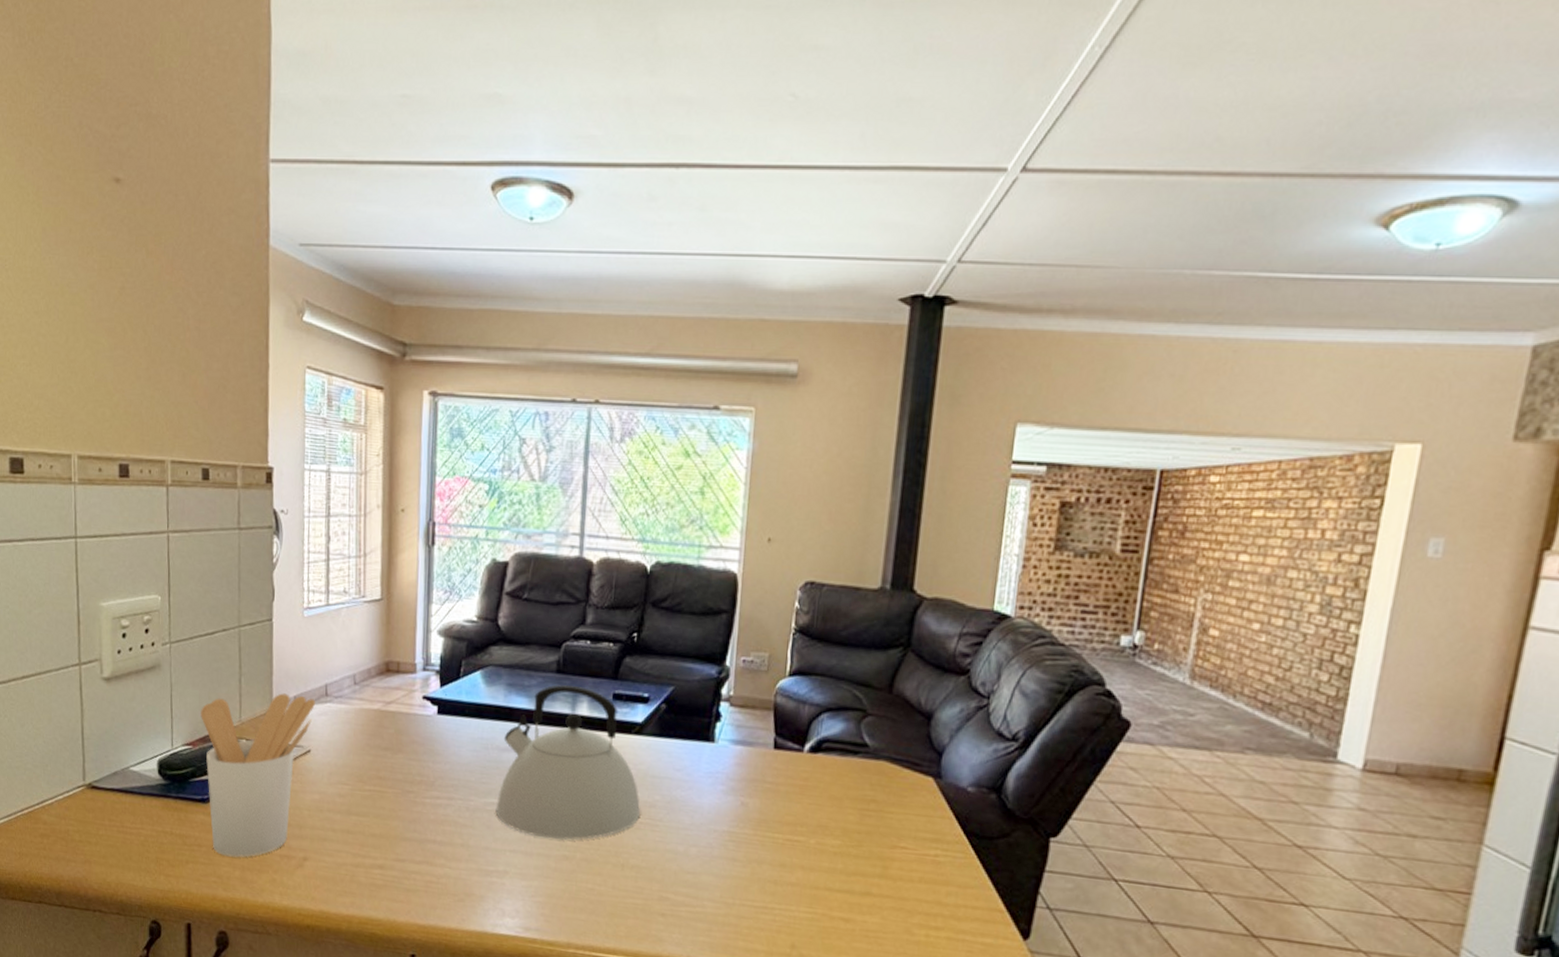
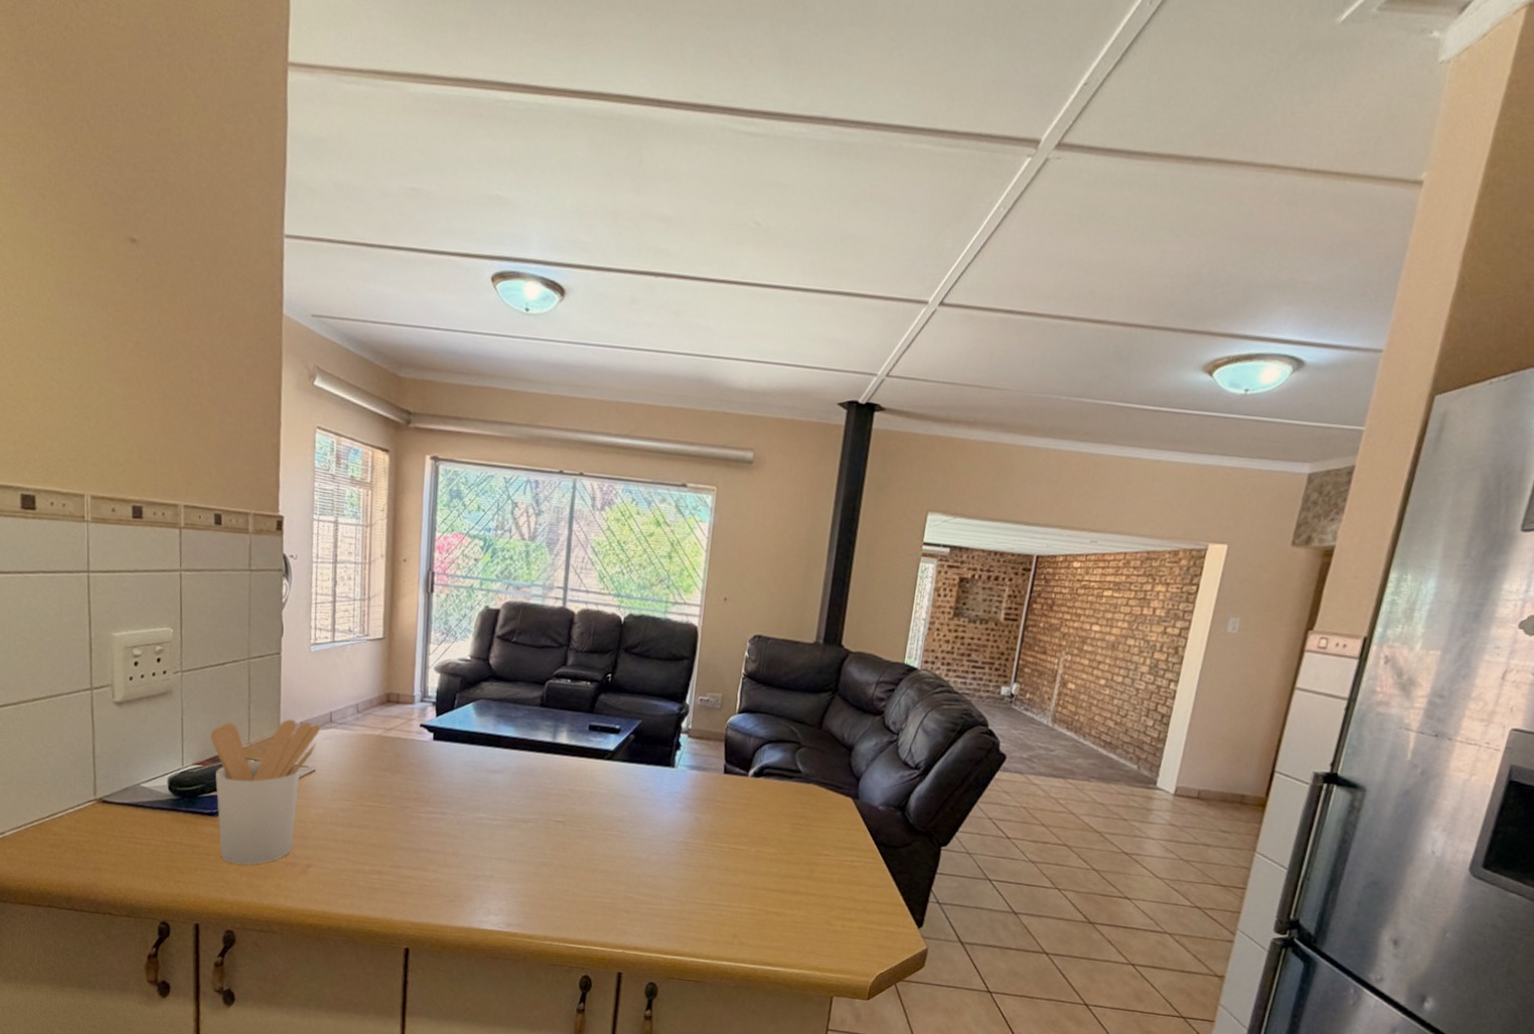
kettle: present [495,685,641,840] -> none [483,717,611,849]

